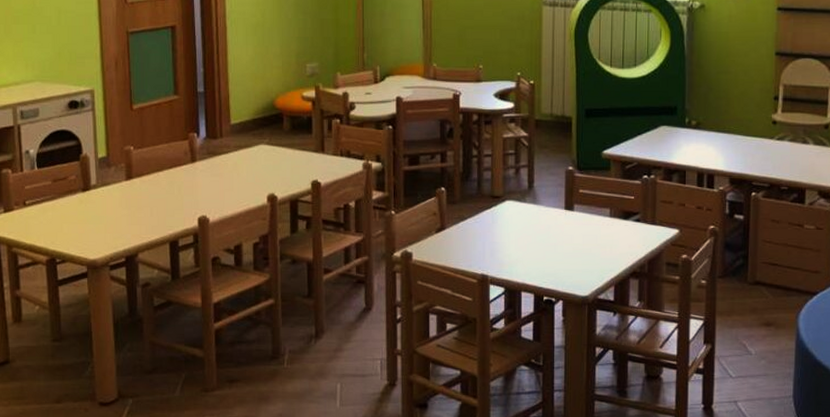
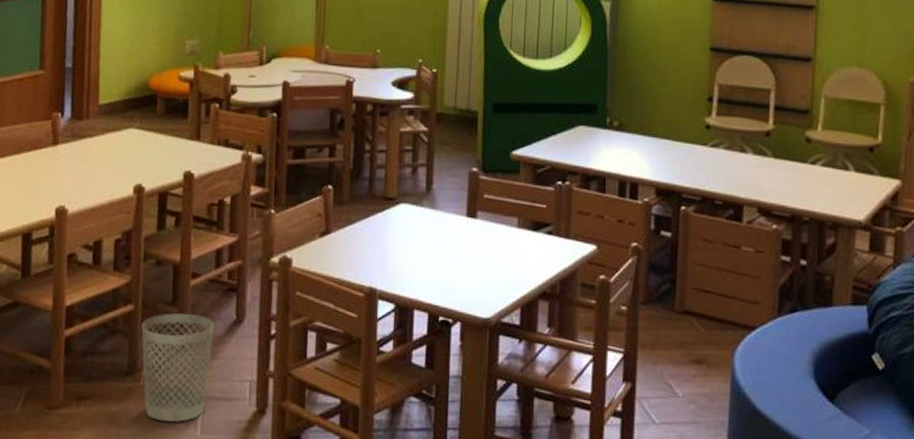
wastebasket: none [282,304,346,398] -> present [141,313,214,423]

